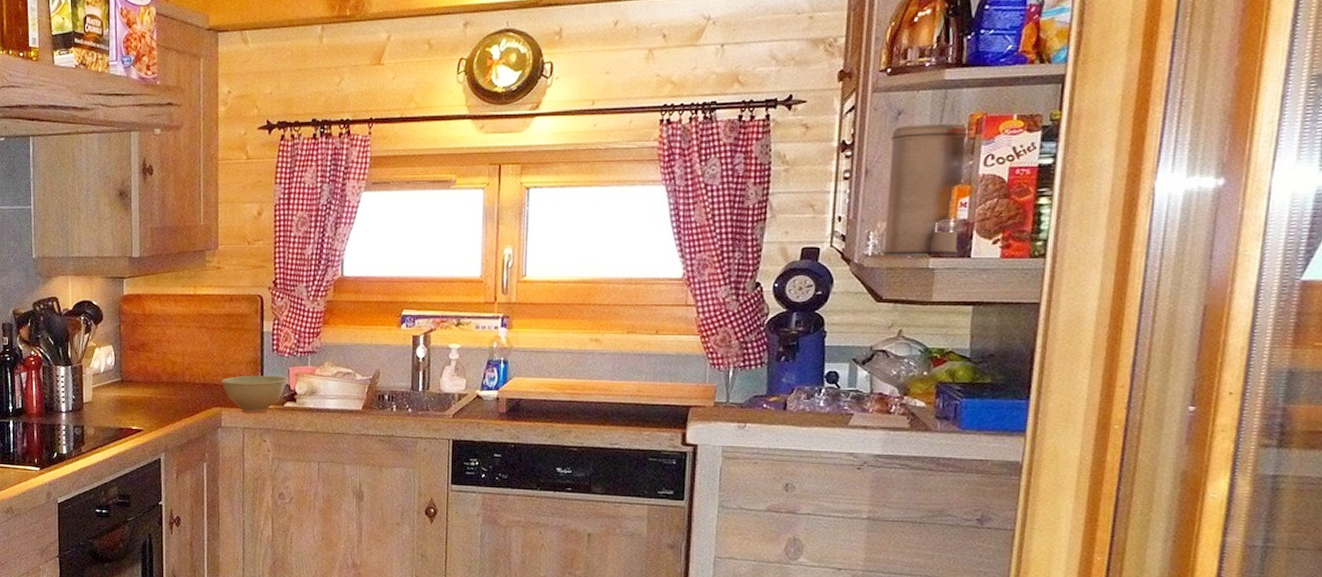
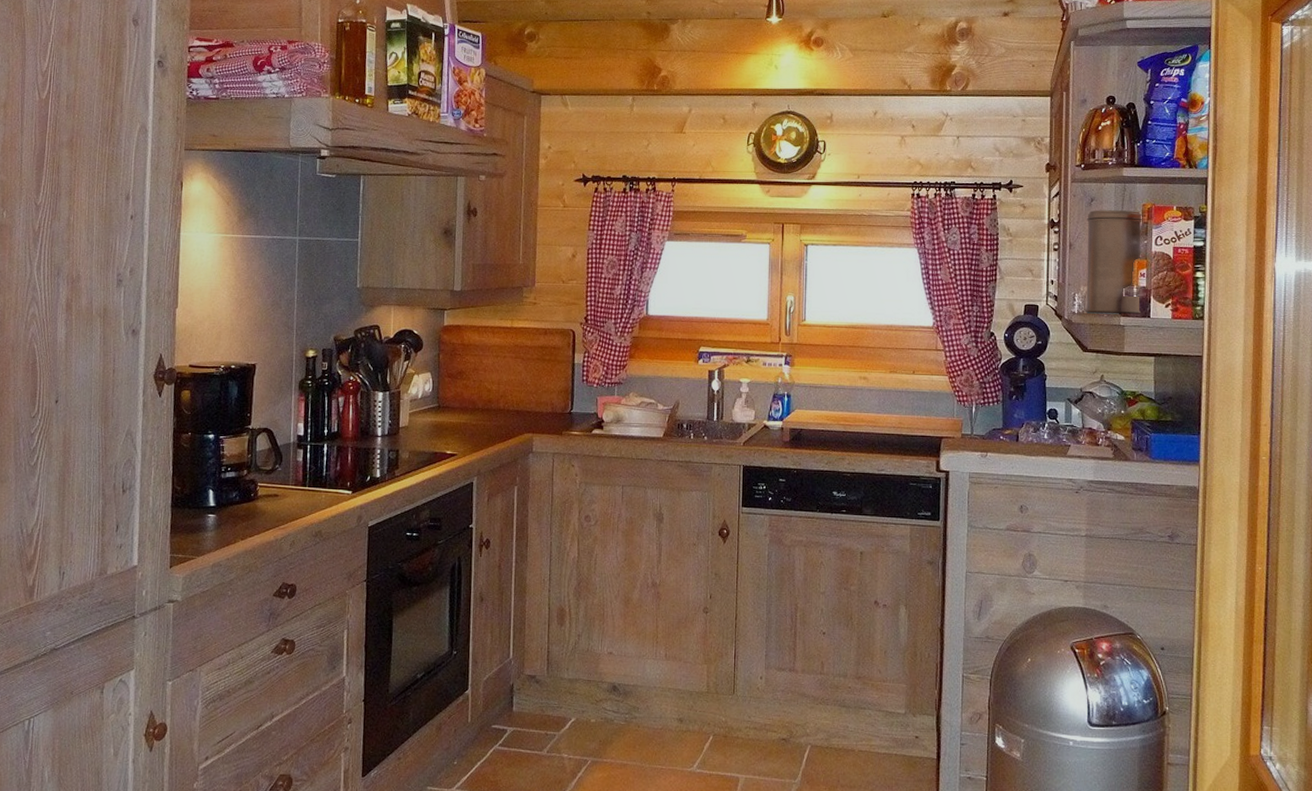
bowl: present [221,375,288,414] -> none [534,403,596,440]

